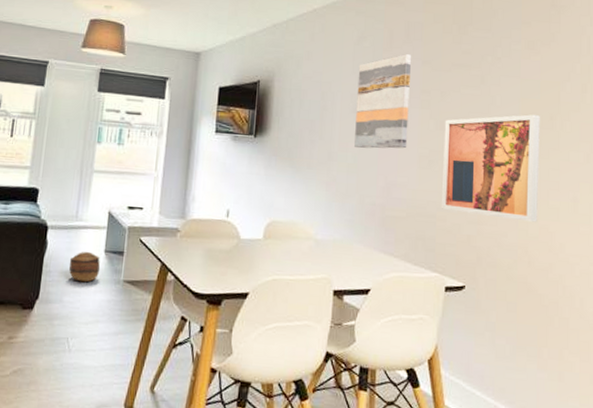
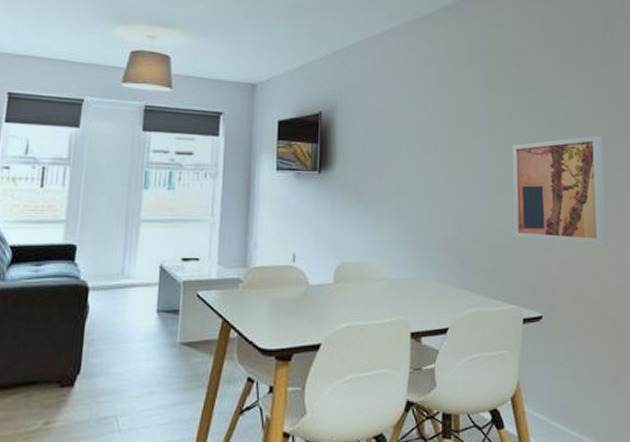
basket: present [69,251,101,283] -> none [115,312,153,349]
wall art: present [354,53,412,149] -> none [423,78,477,179]

